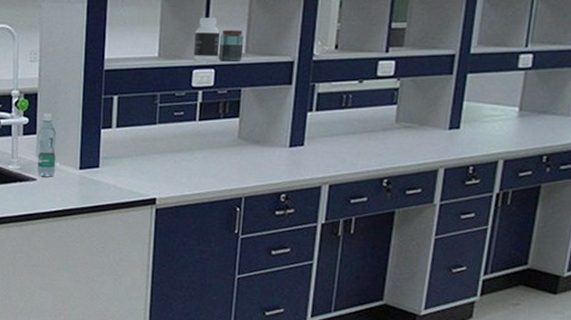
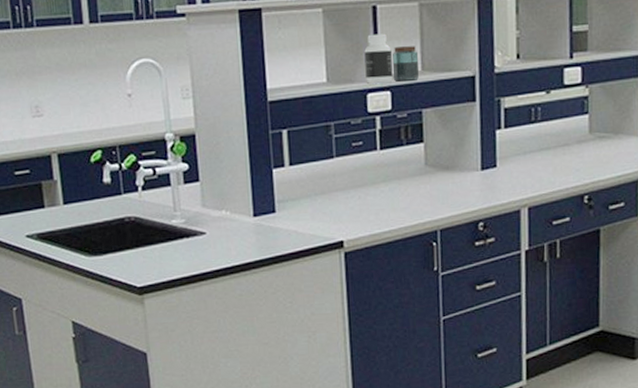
bottle: present [37,112,57,177] -> none [201,155,226,229]

